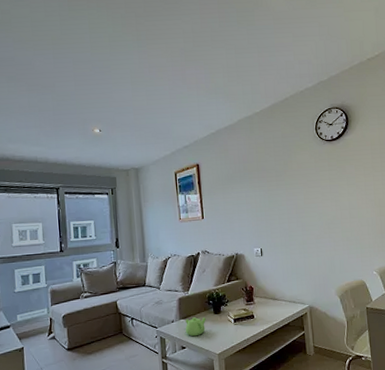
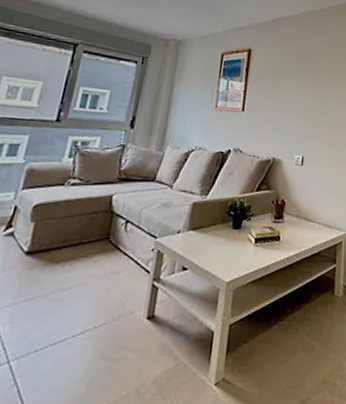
teapot: present [185,317,206,336] -> none [191,230,221,254]

